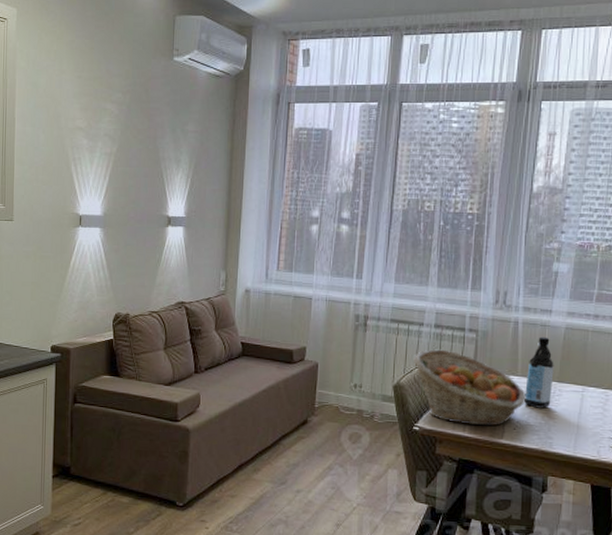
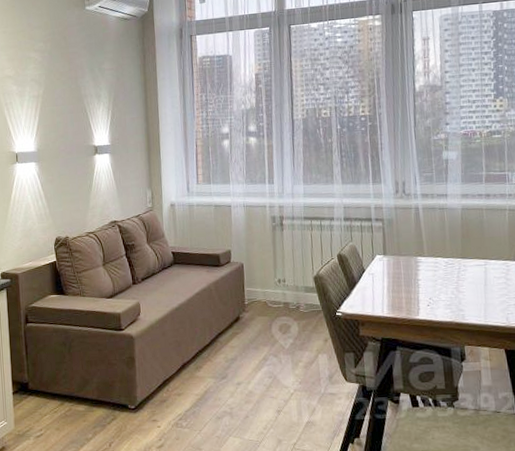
fruit basket: present [413,349,526,426] -> none [328,239,435,307]
water bottle: present [524,336,554,409] -> none [432,218,458,284]

